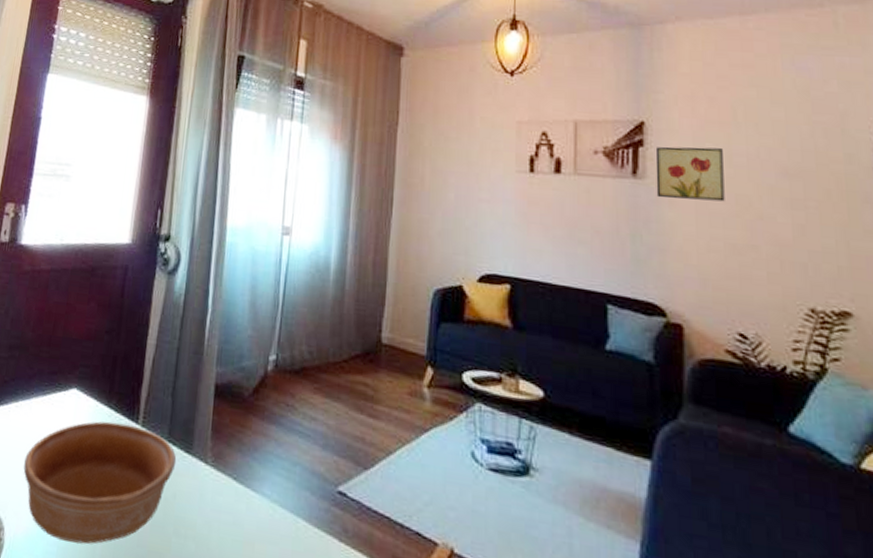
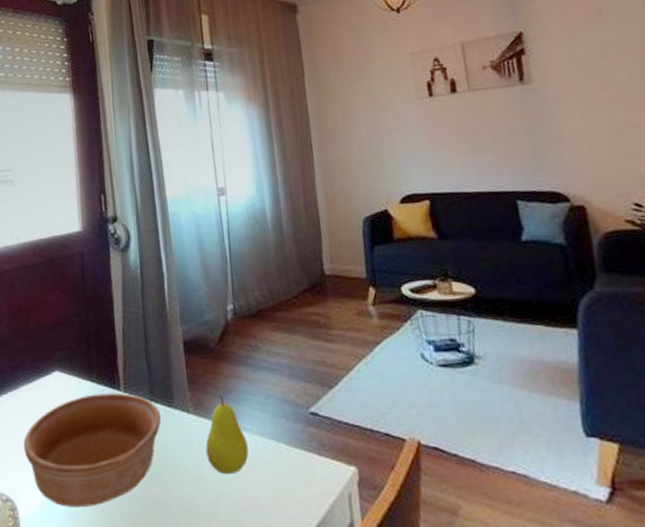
fruit: none [216,452,264,542] -> present [205,396,249,475]
wall art: present [655,146,725,202] -> none [536,43,604,98]

